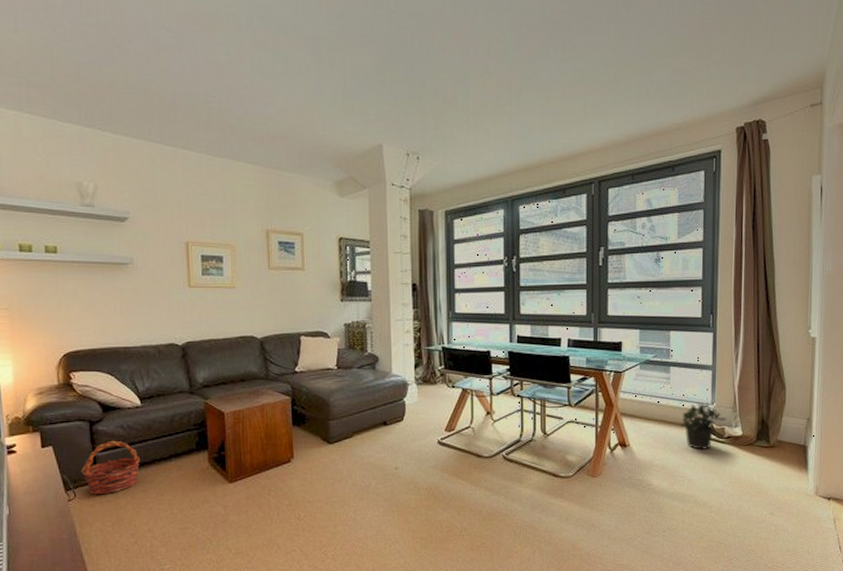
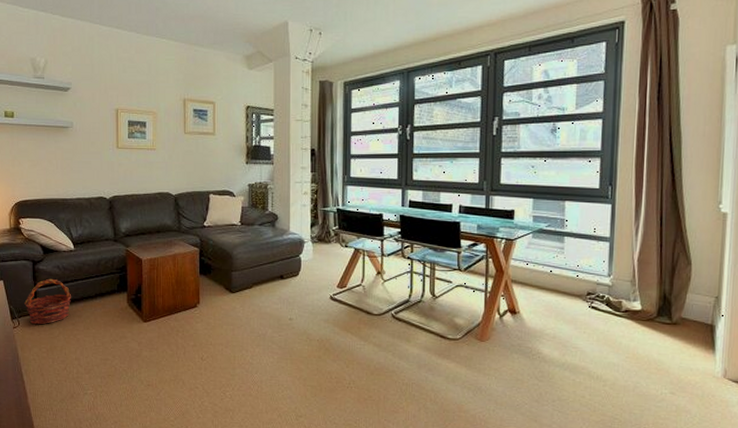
potted plant: present [681,402,727,450] -> none [574,273,625,322]

